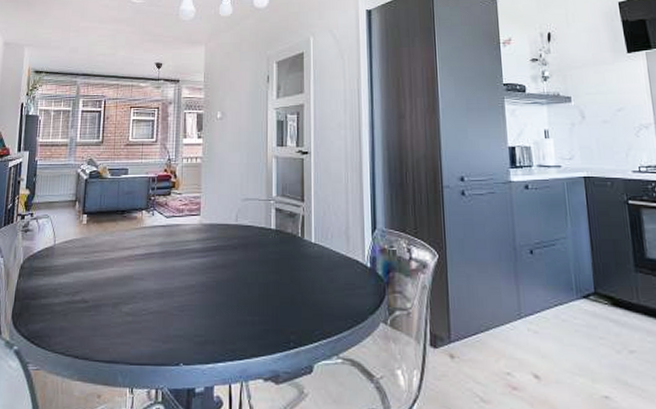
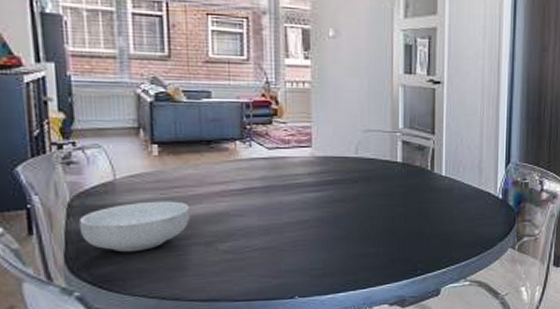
cereal bowl: none [25,264,104,311] -> present [78,201,190,253]

